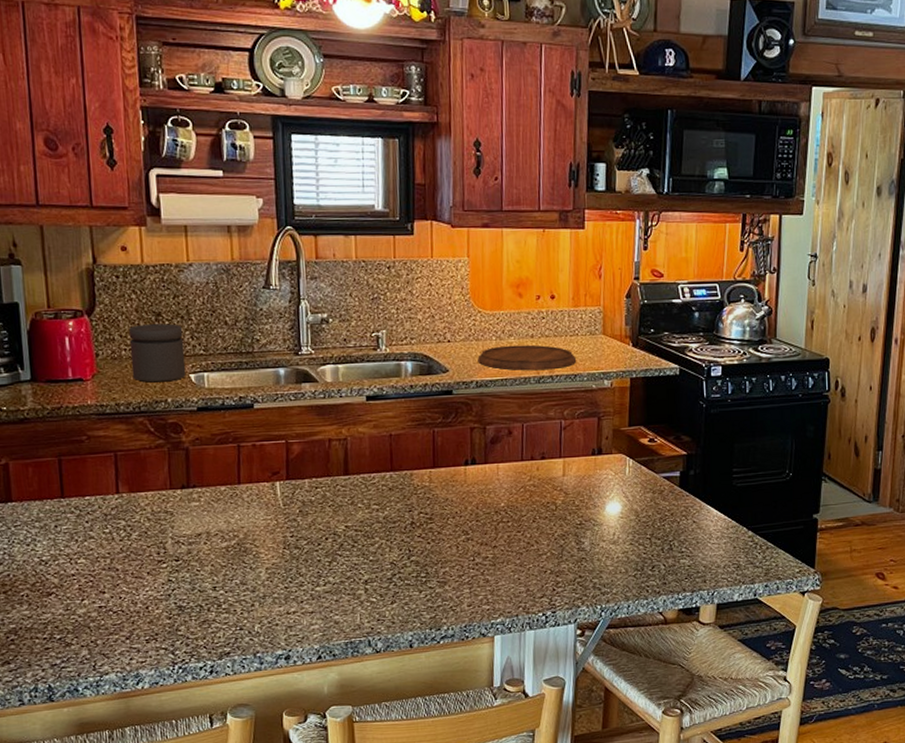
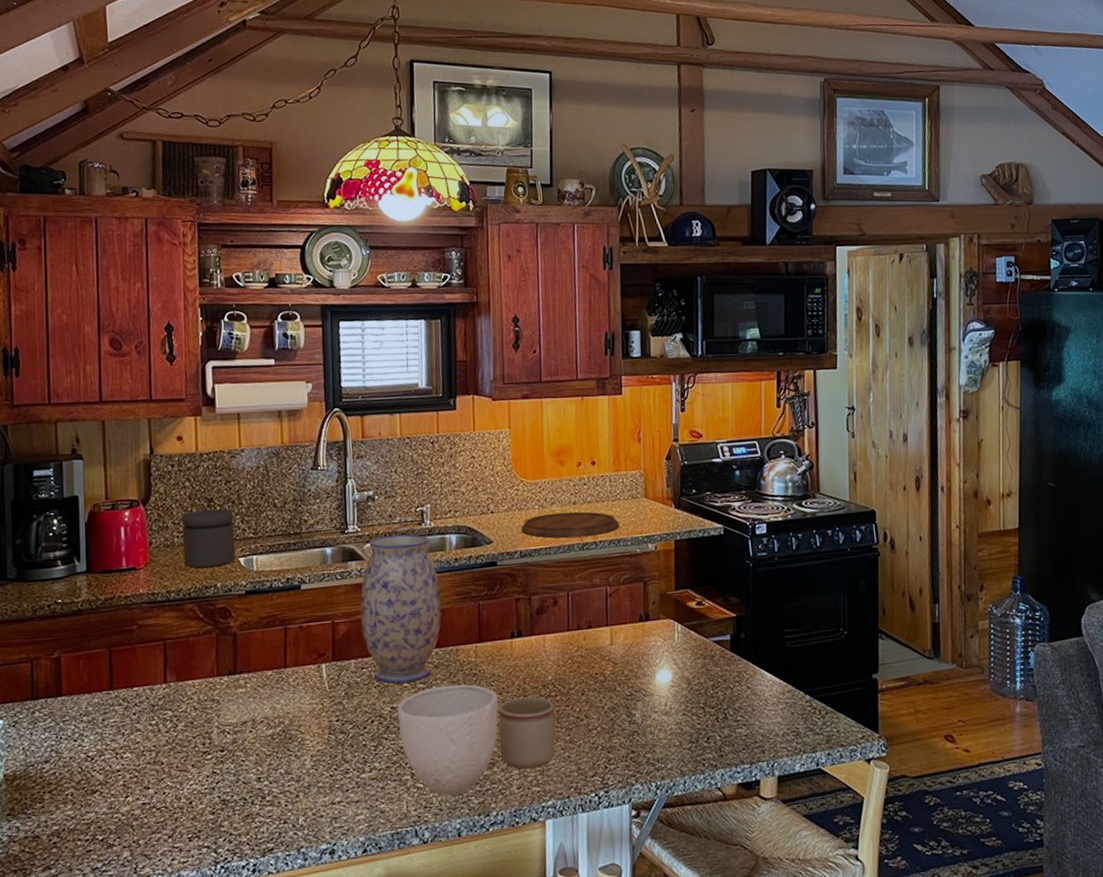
vase: none [314,359,397,504] -> present [360,534,442,684]
decorative bowl: none [351,507,452,610] -> present [397,684,499,795]
mug: none [451,521,507,589] -> present [498,696,556,769]

